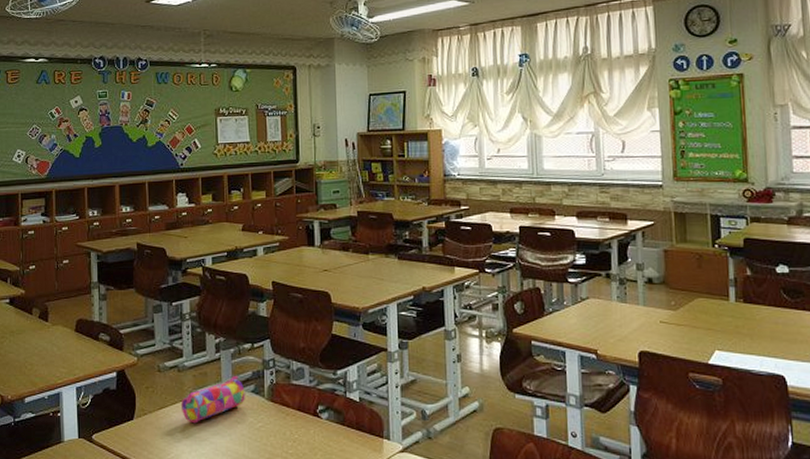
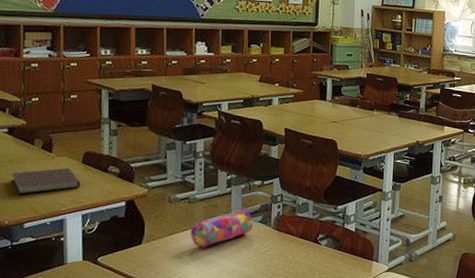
notebook: none [13,337,74,367] -> present [12,167,81,194]

